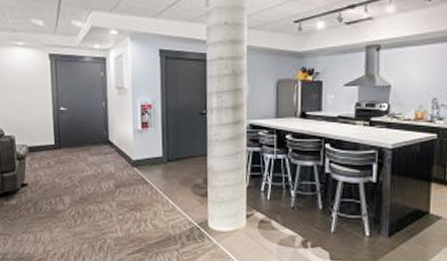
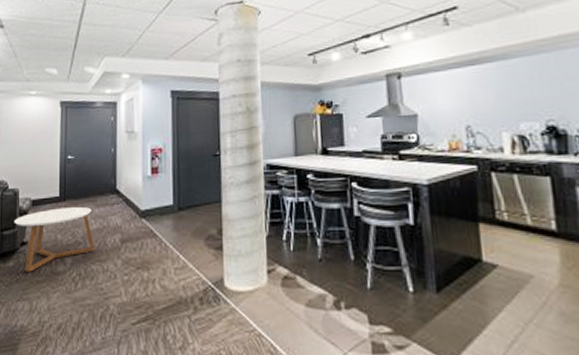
coffee table: none [13,155,90,210] -> present [14,207,94,272]

